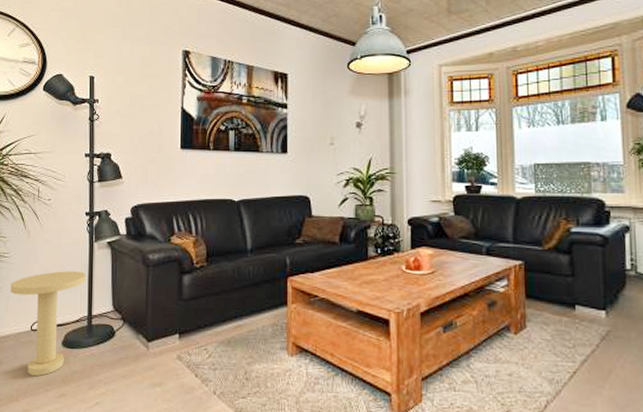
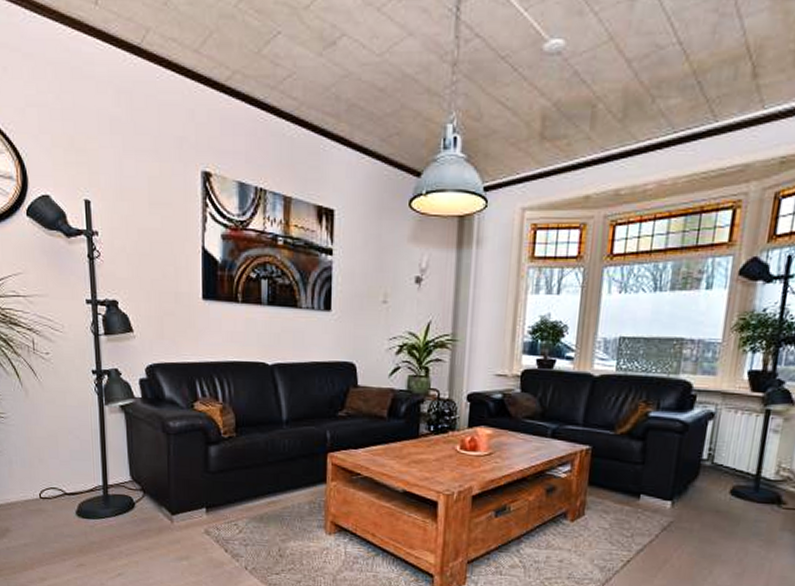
side table: present [10,271,86,377] -> none [11,436,98,546]

